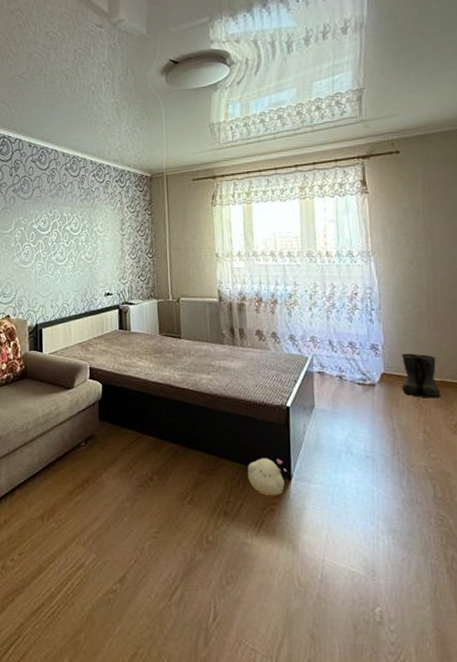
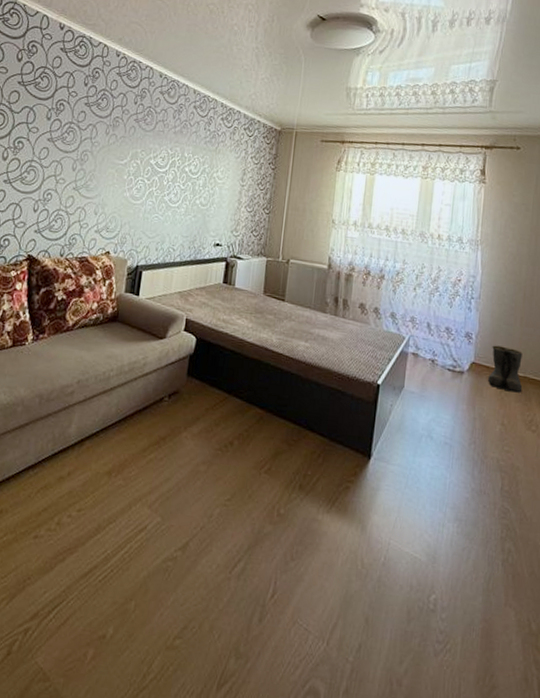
plush toy: present [247,458,288,496] -> none [329,433,369,473]

